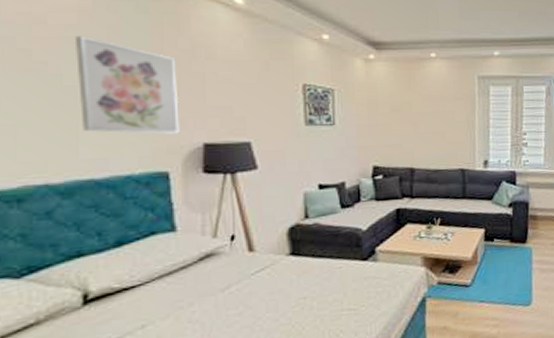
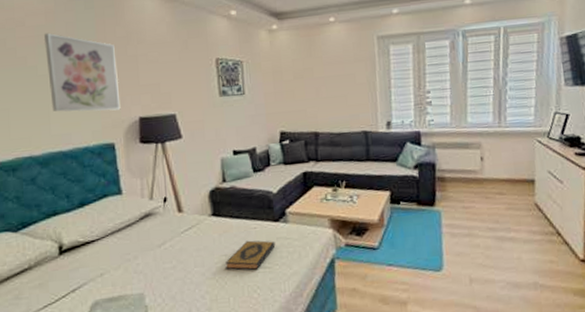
hardback book: none [304,280,363,314] -> present [225,240,276,270]

